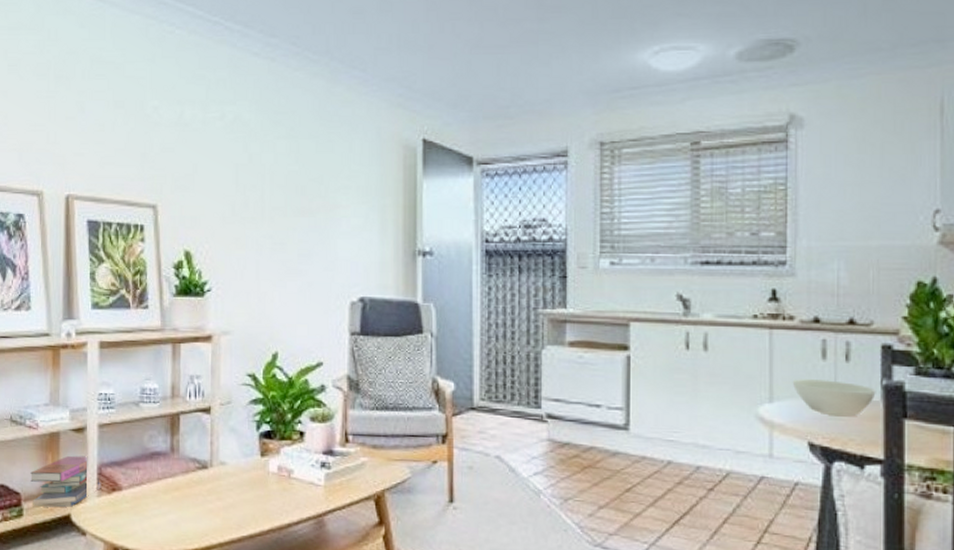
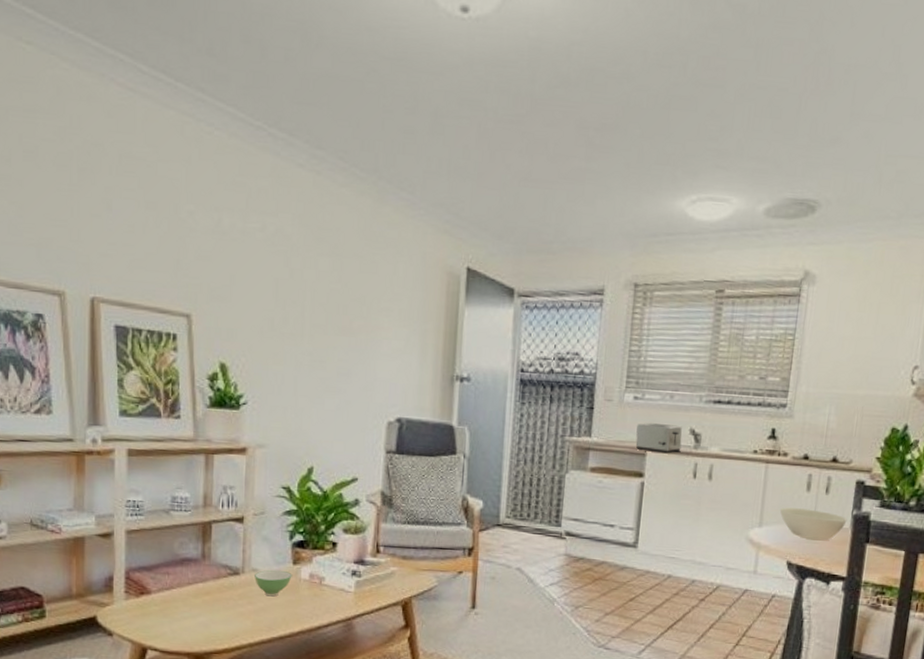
books: present [30,455,101,508] -> none [53,560,129,610]
bowl: none [223,462,260,492] -> present [254,569,292,597]
toaster: none [616,289,669,323] -> present [635,422,682,454]

